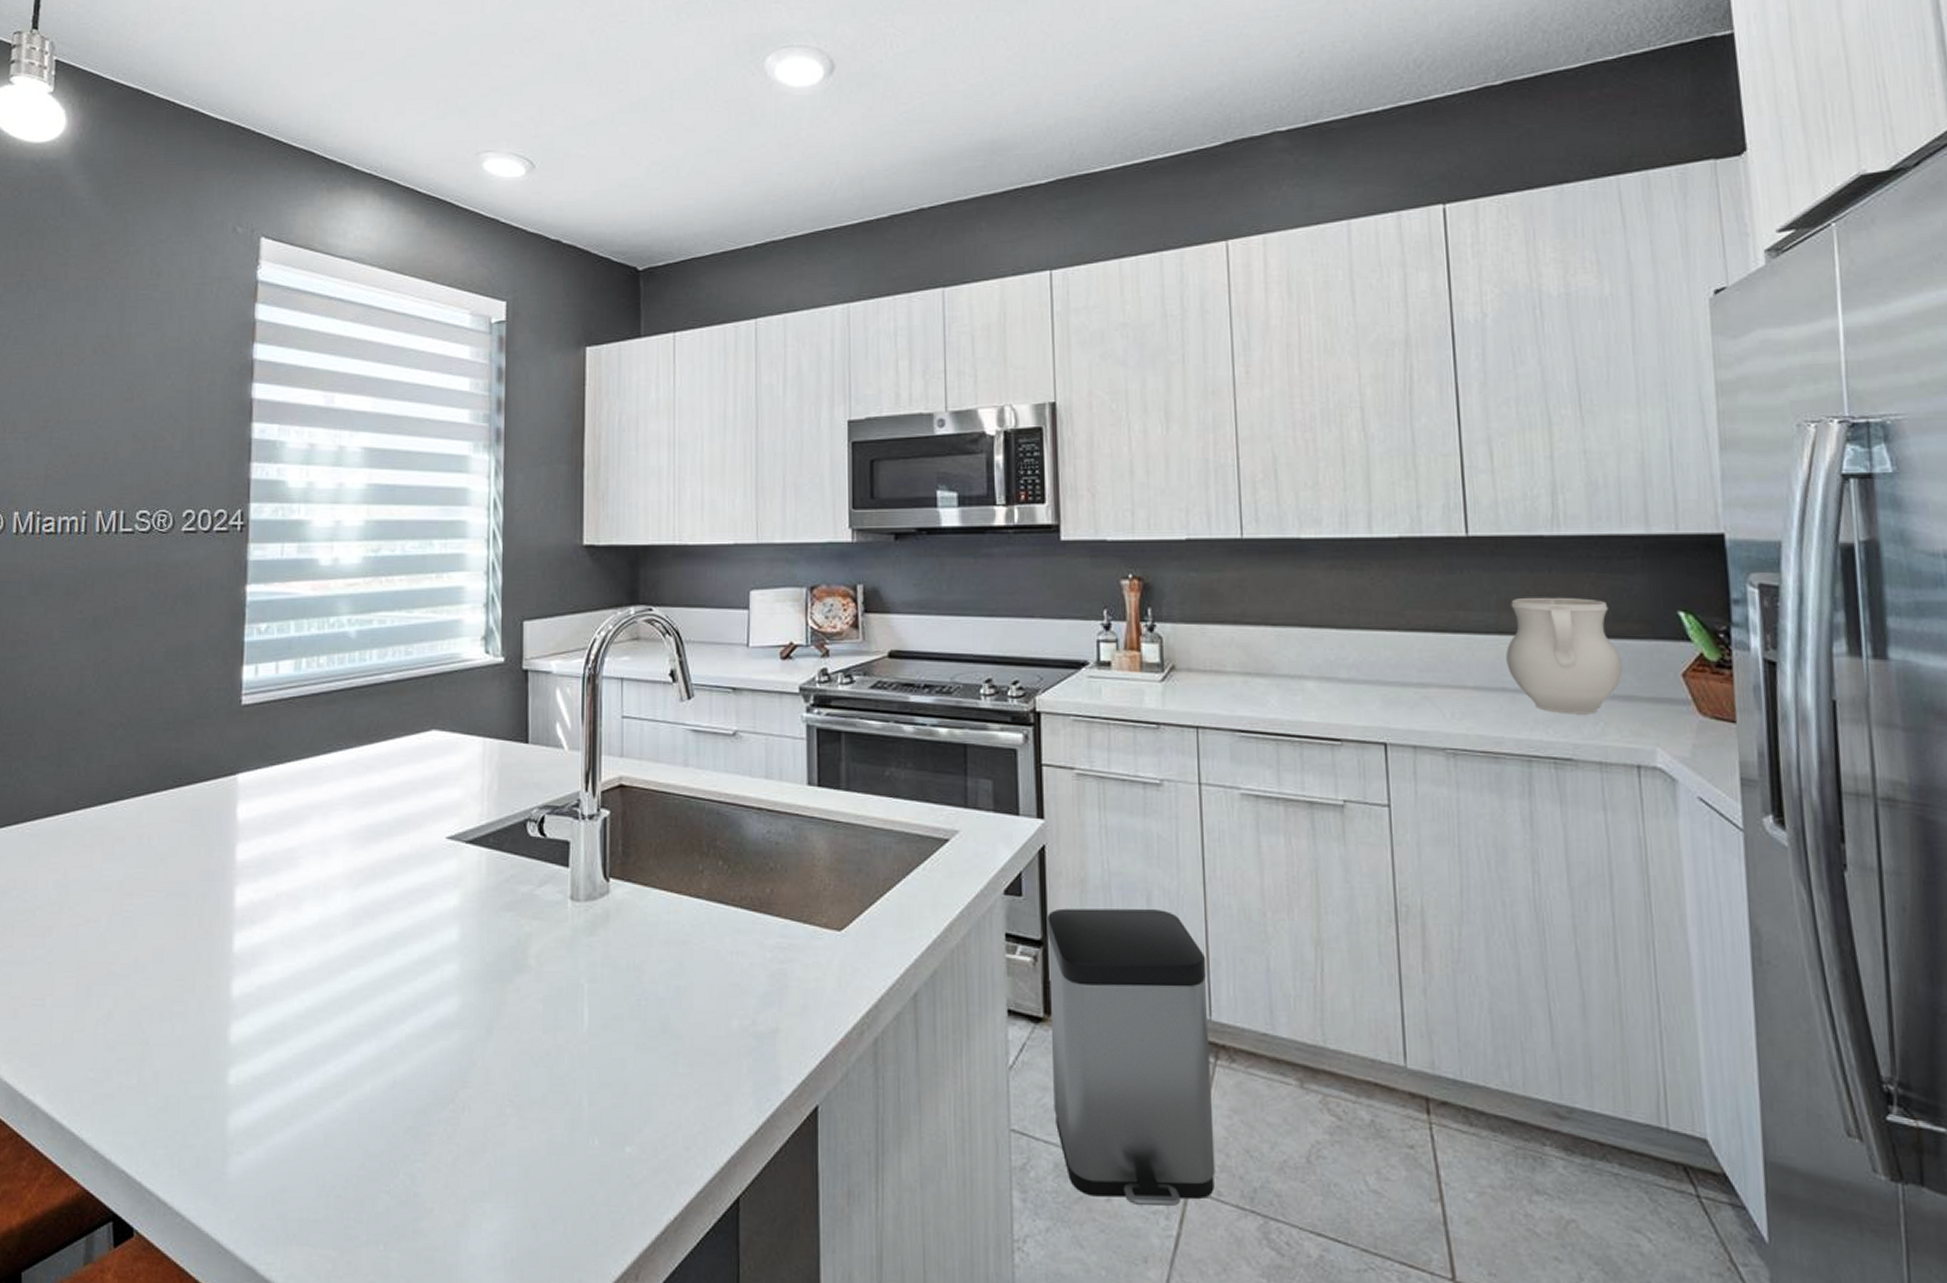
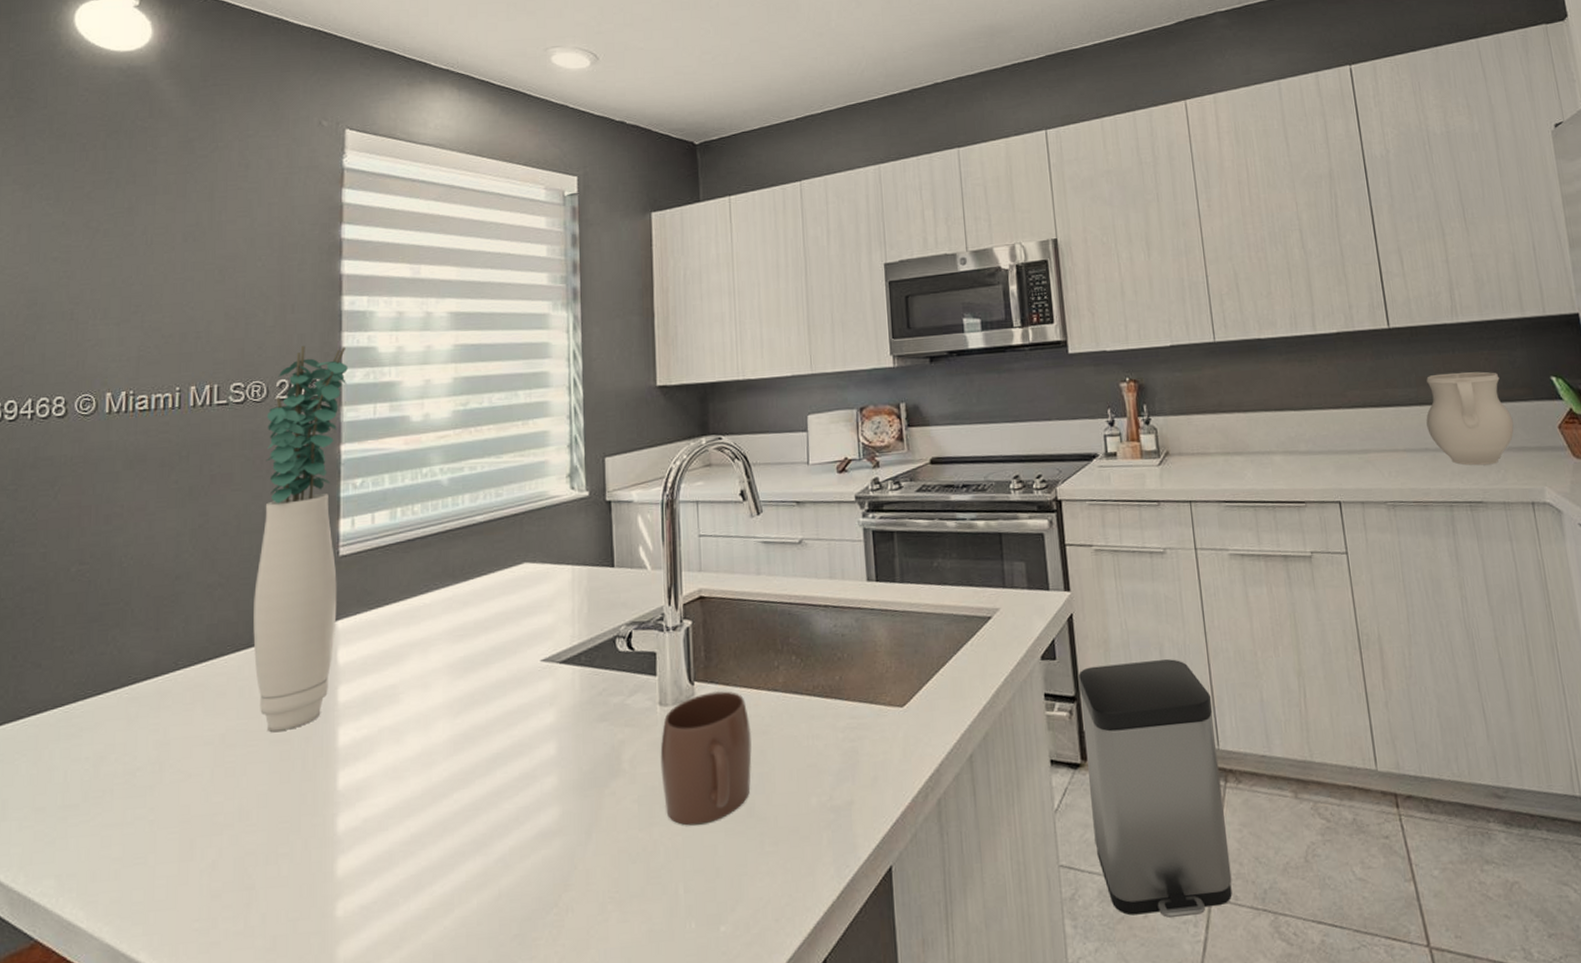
vase: none [153,475,256,884] -> present [253,346,348,732]
mug: none [569,891,669,1035] -> present [660,691,752,826]

